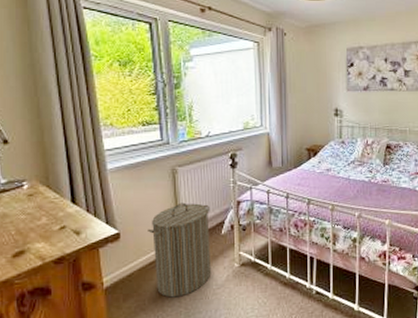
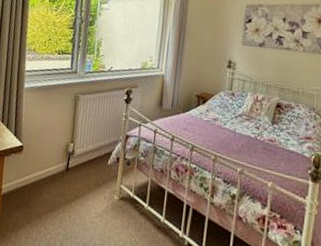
laundry hamper: present [148,202,212,298] -> none [44,127,101,218]

